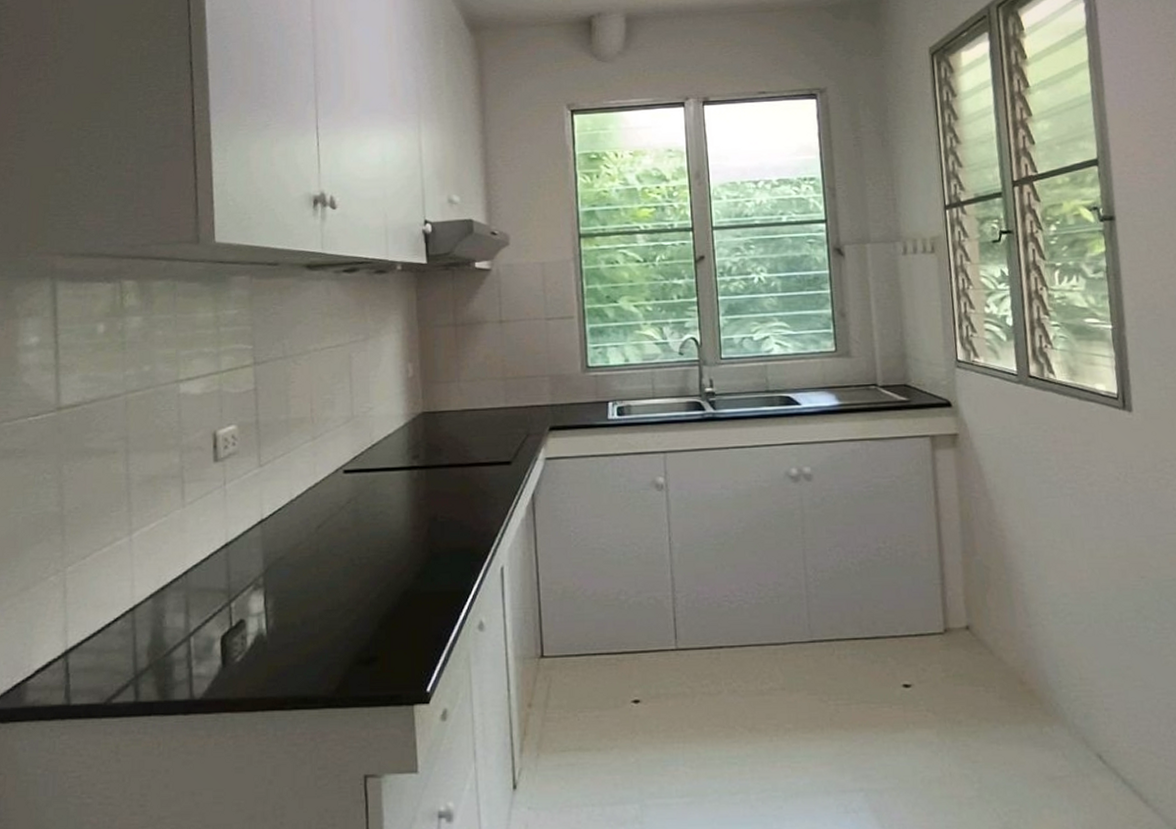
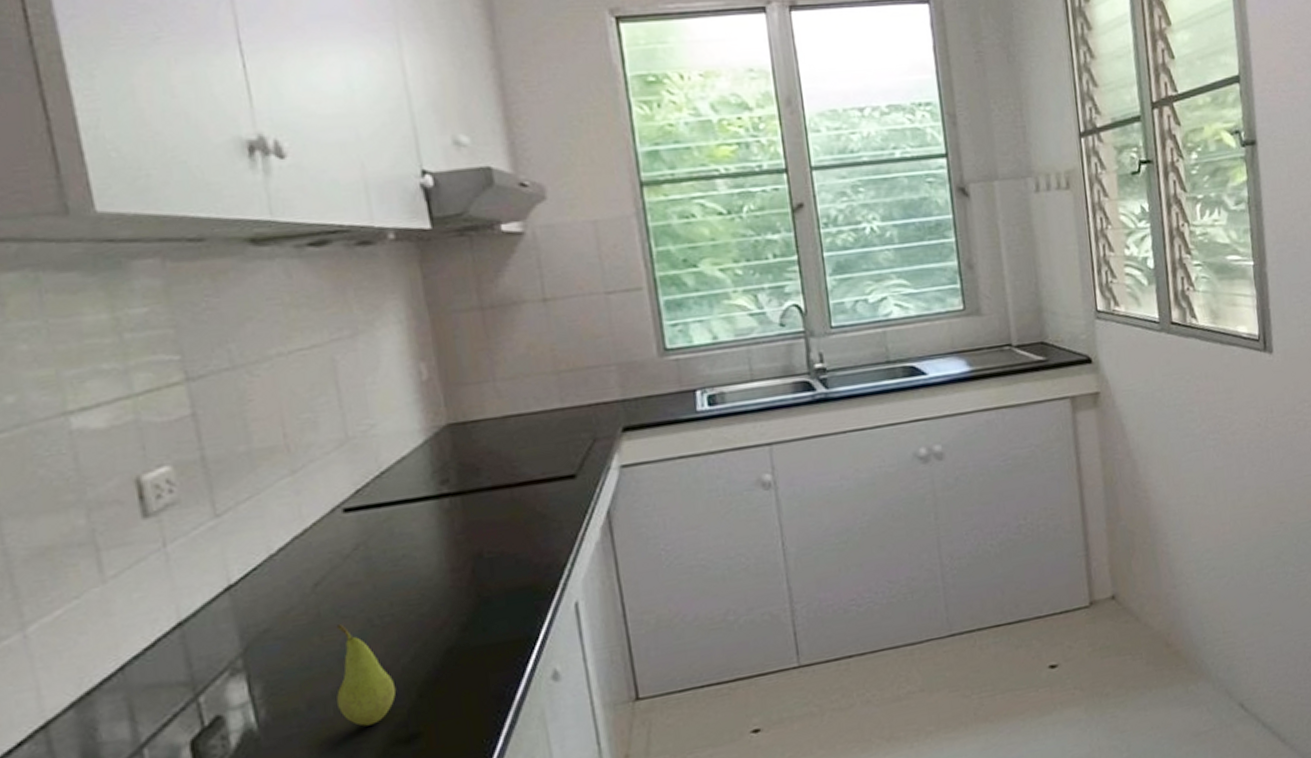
fruit: none [323,560,364,645] -> present [336,624,397,726]

